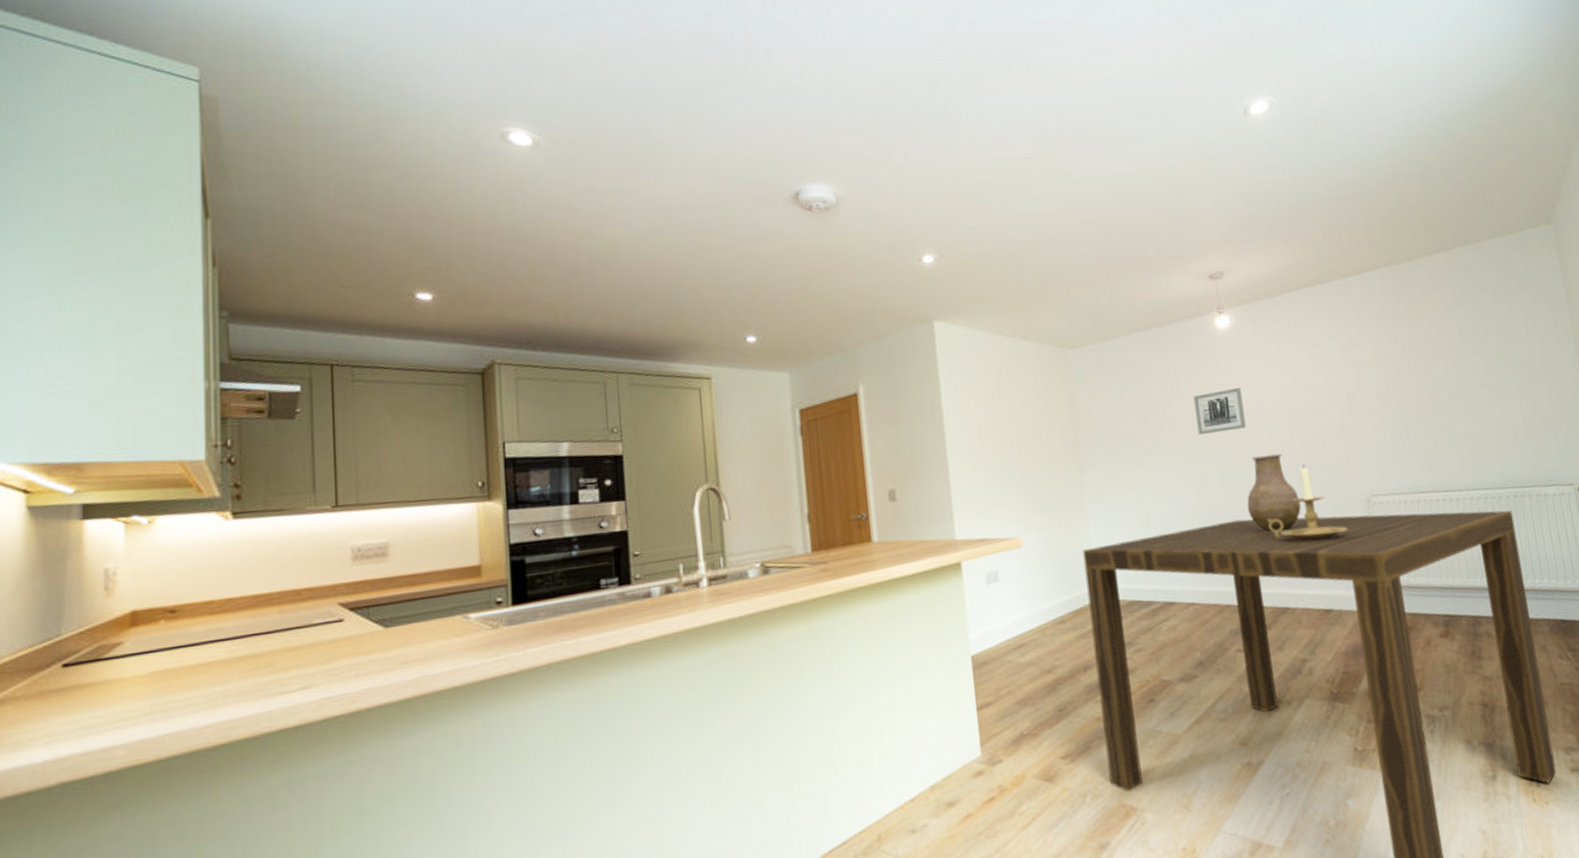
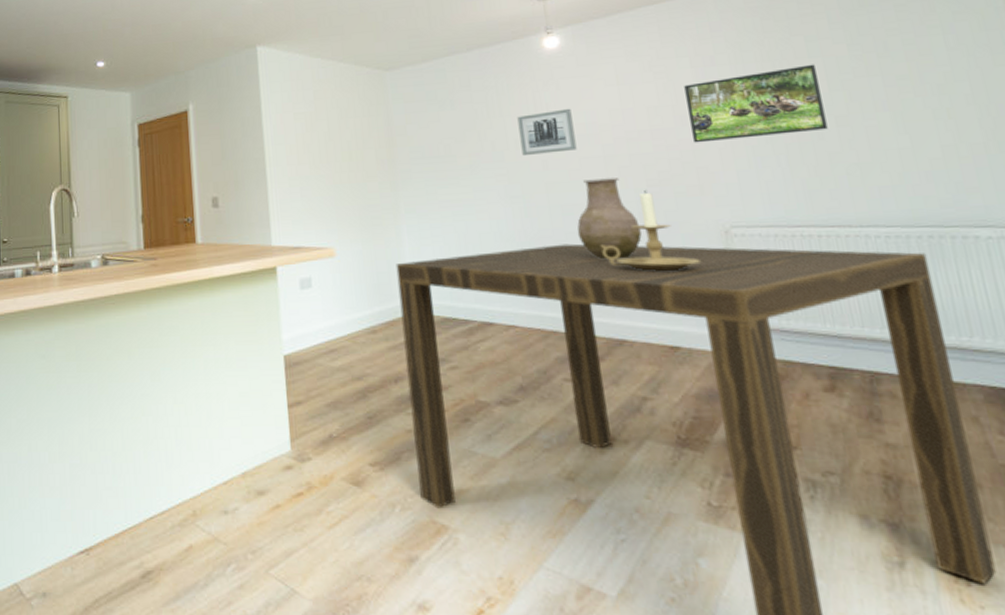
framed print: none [1334,345,1444,419] -> present [684,64,828,143]

